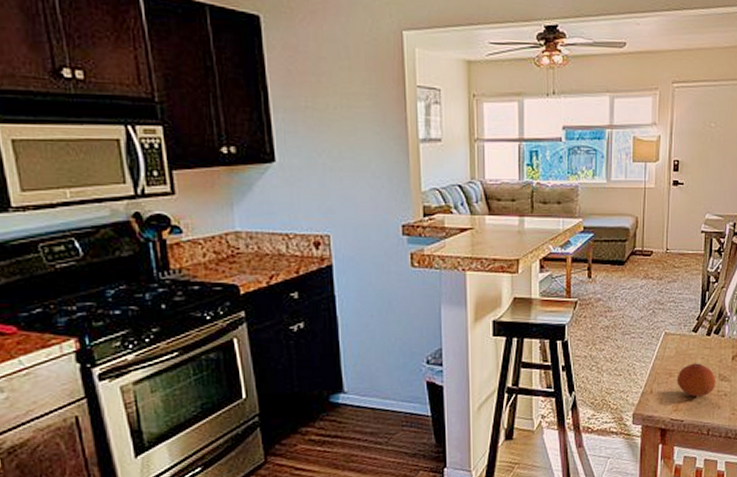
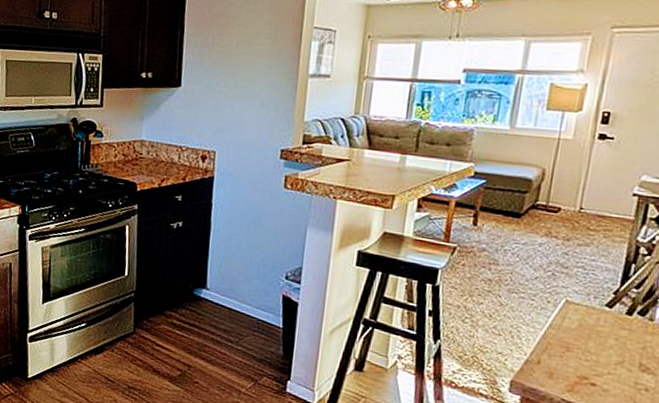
fruit: present [676,363,716,397] -> none [575,342,634,385]

